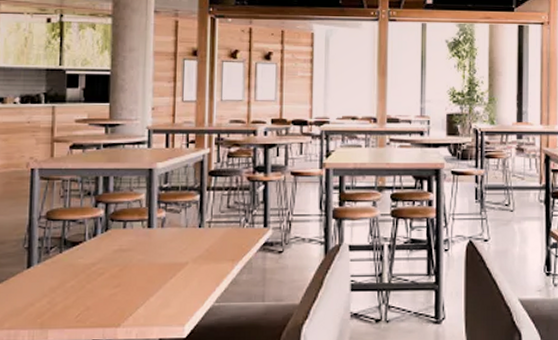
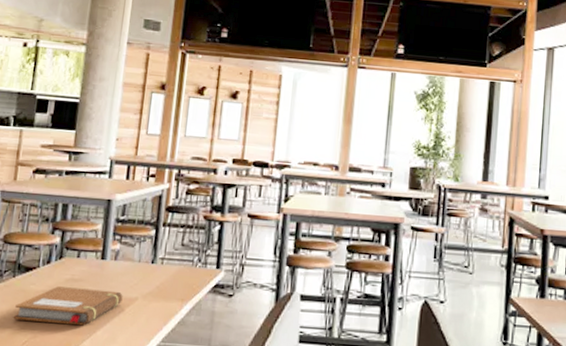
notebook: none [65,257,173,294] -> present [14,286,123,326]

